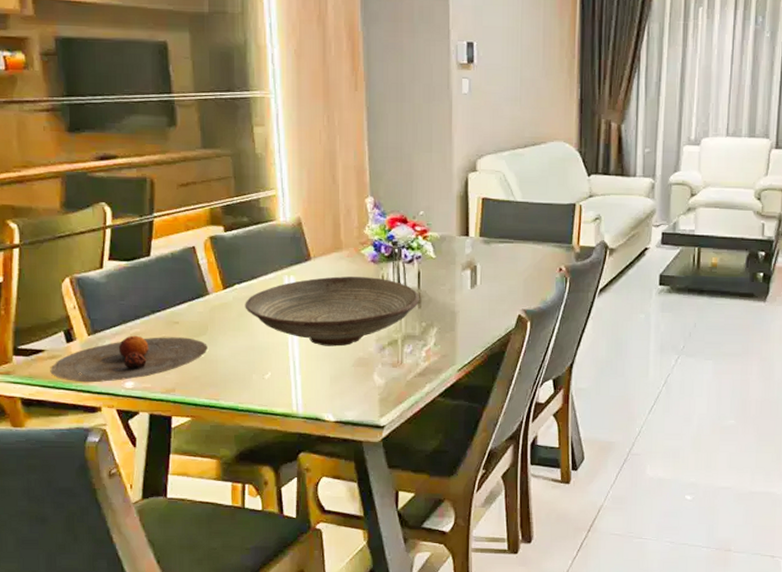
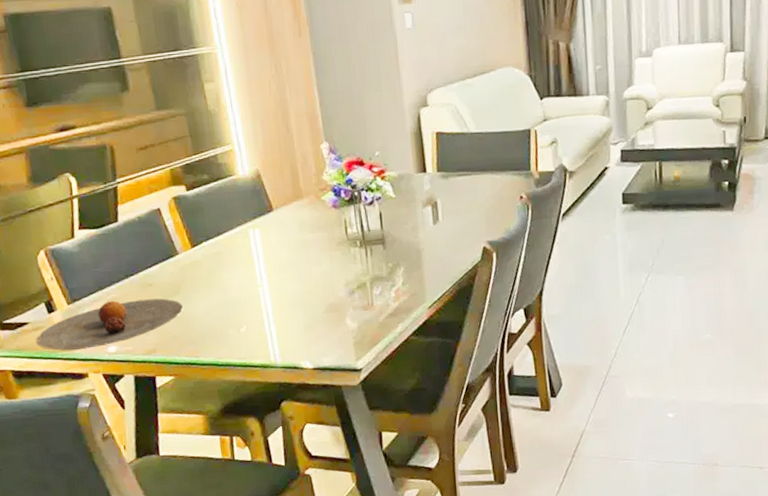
decorative bowl: present [245,276,419,347] -> none [214,222,384,296]

